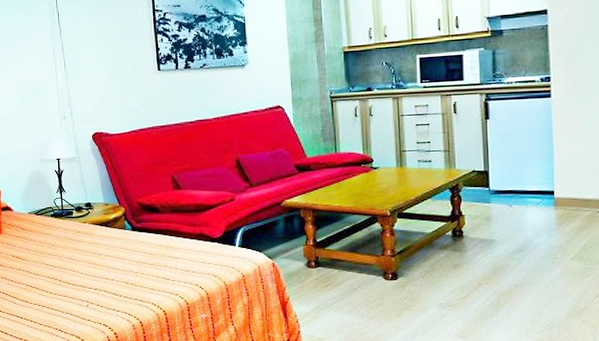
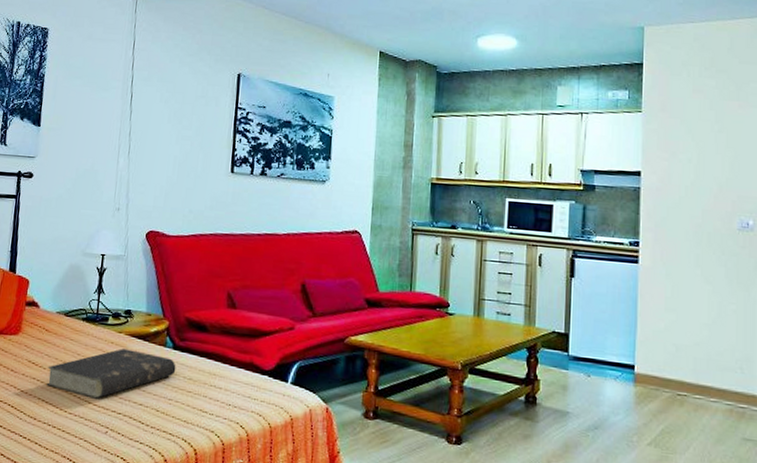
book: none [29,236,137,280] -> present [46,349,176,399]

